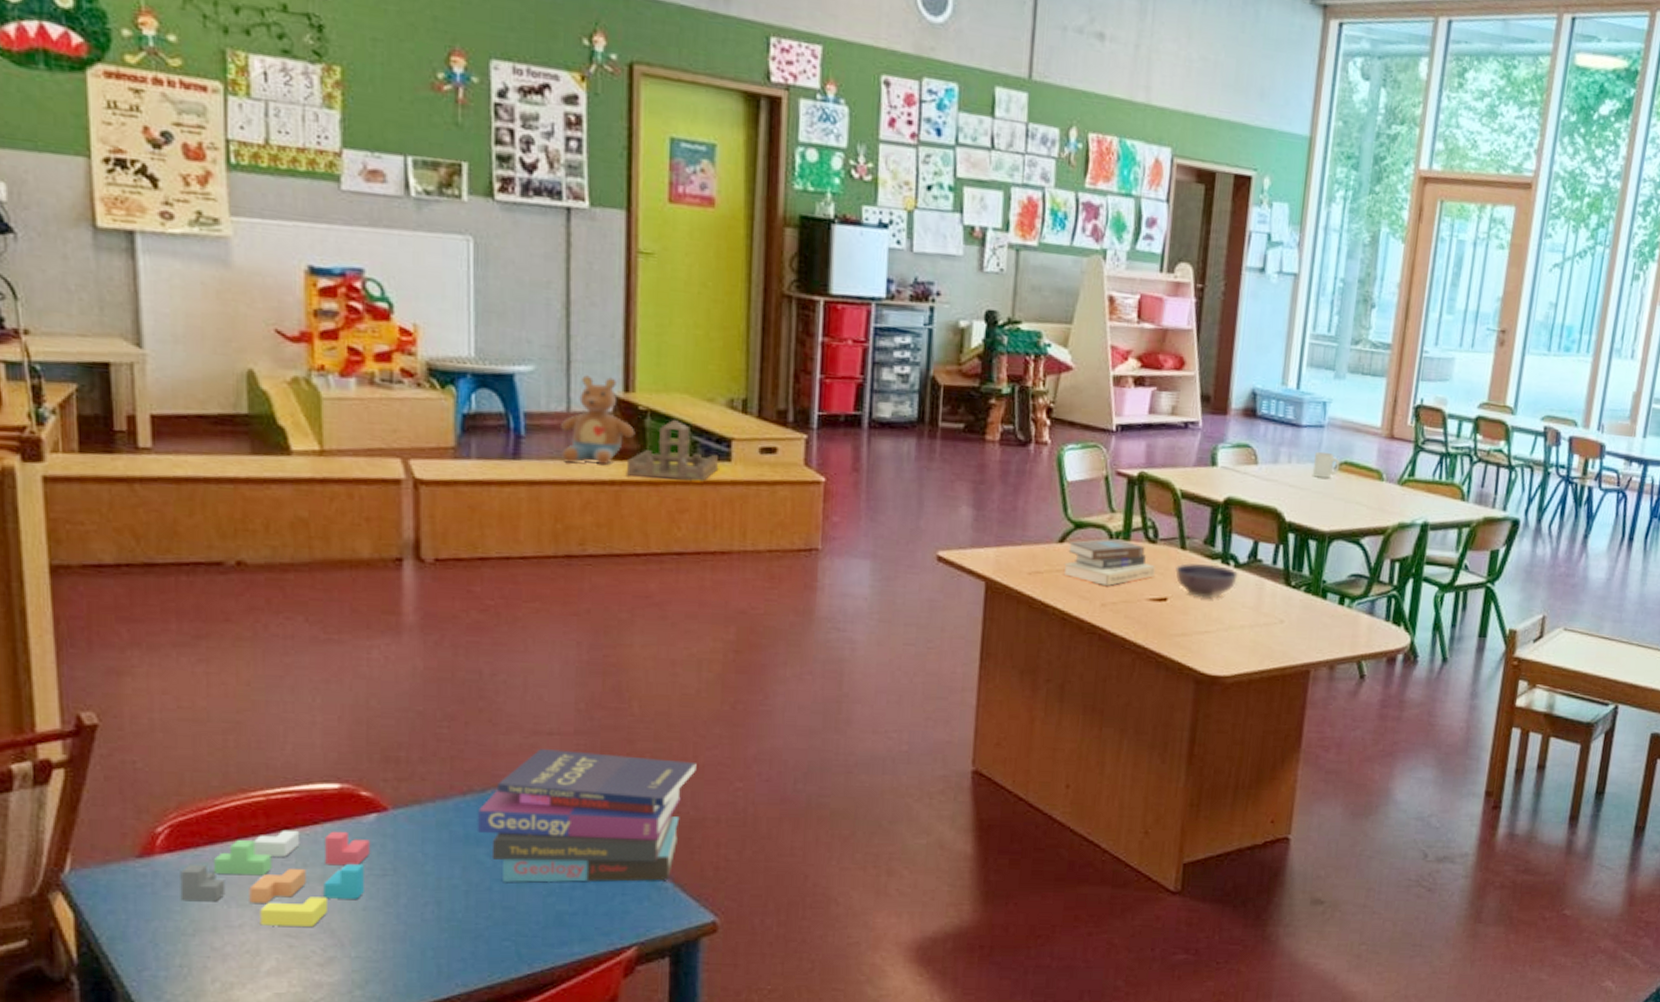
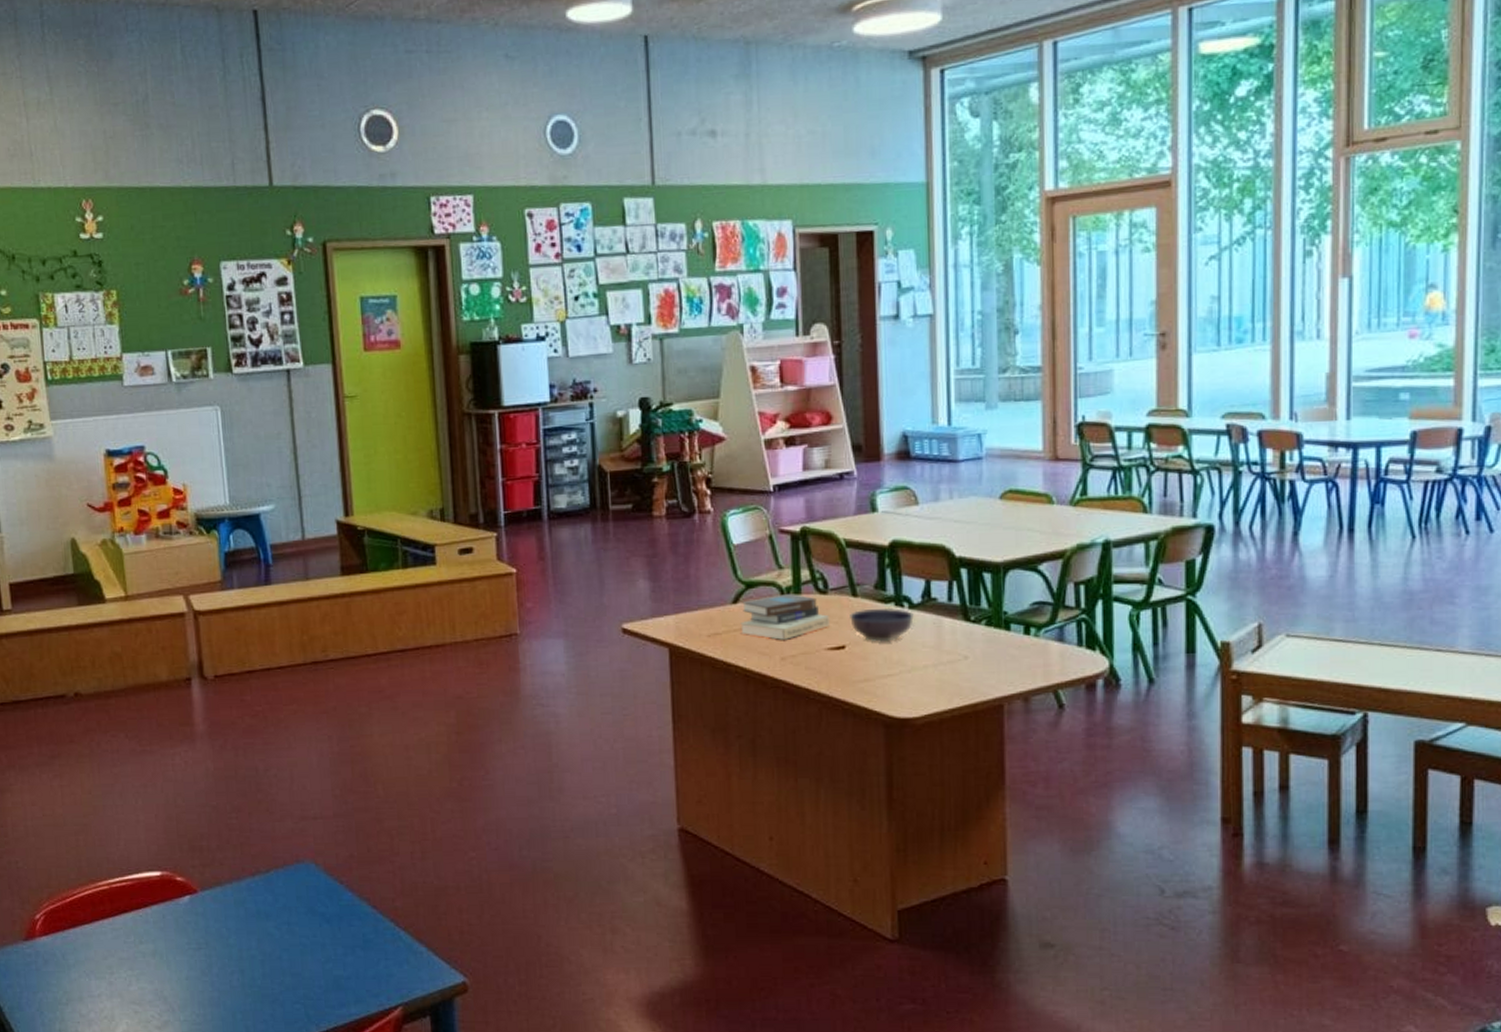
toy blocks: present [180,829,371,927] -> none [54,912,188,995]
books: present [477,749,697,882] -> none [264,832,436,951]
stuffed toy: present [561,375,636,466] -> none [299,506,357,583]
toy block set: present [626,419,719,481] -> none [352,534,427,589]
cup: present [1312,451,1340,478] -> none [976,483,1005,510]

